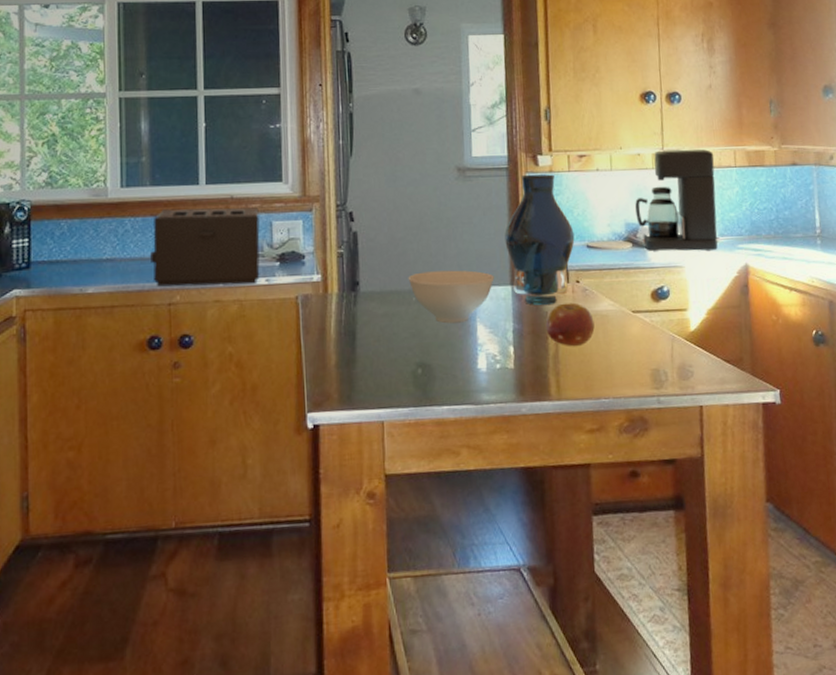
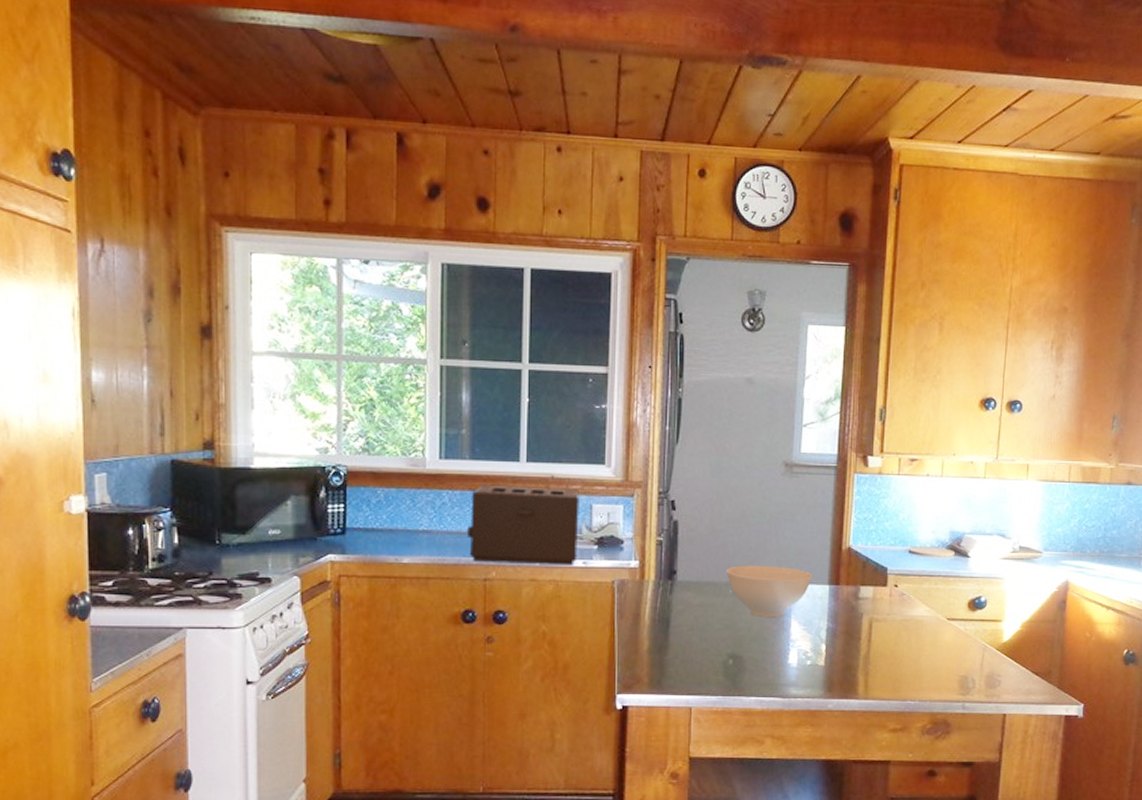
vase: present [505,174,575,306] -> none [827,476,898,607]
fruit: present [545,302,595,347] -> none [859,606,908,649]
coffee maker: present [635,149,718,252] -> none [962,460,1049,565]

